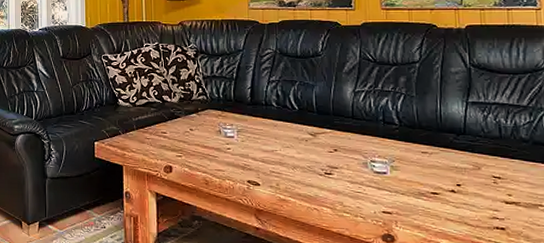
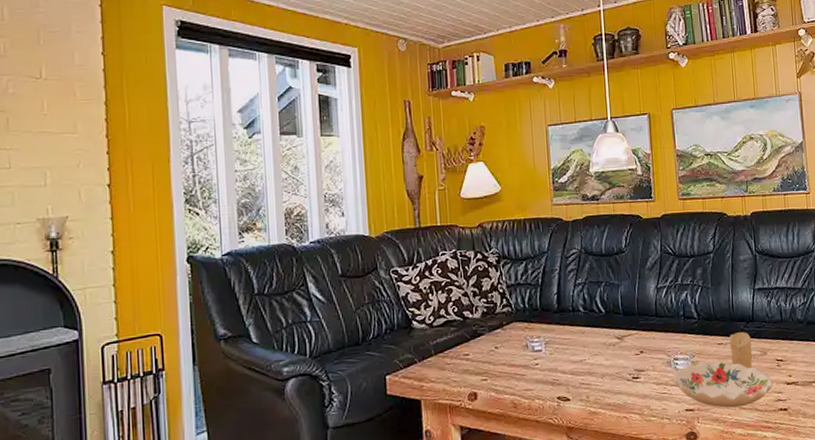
decorative bowl: none [369,167,488,218] -> present [673,361,773,408]
candle: none [435,143,463,181] -> present [729,332,752,368]

